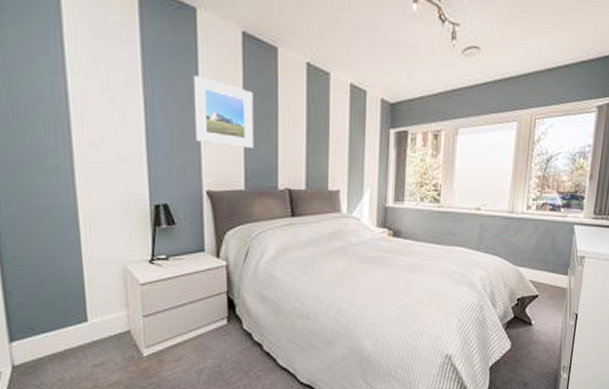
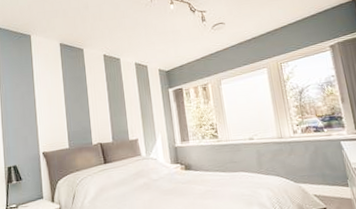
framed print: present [193,75,254,148] -> none [30,75,73,119]

